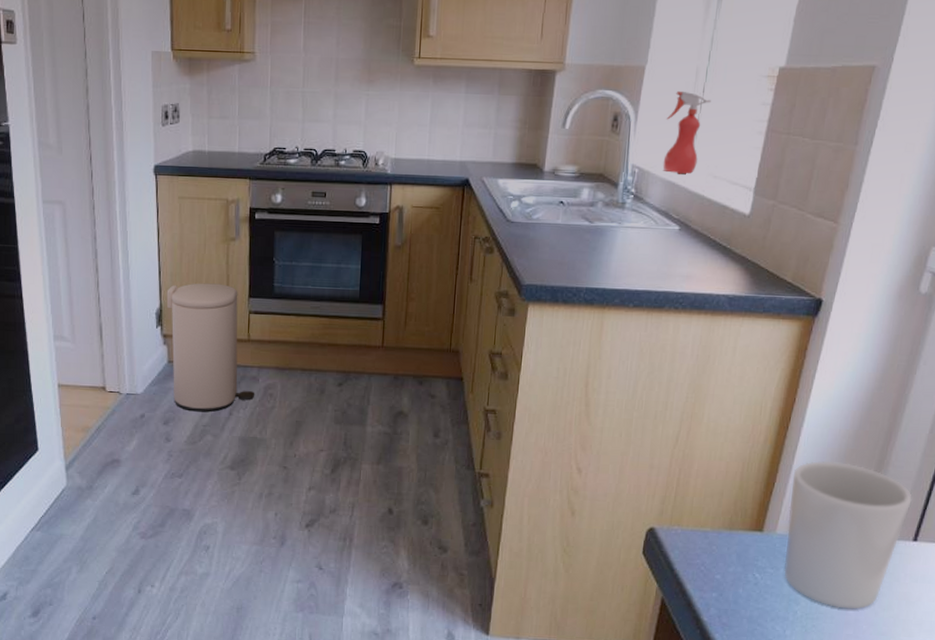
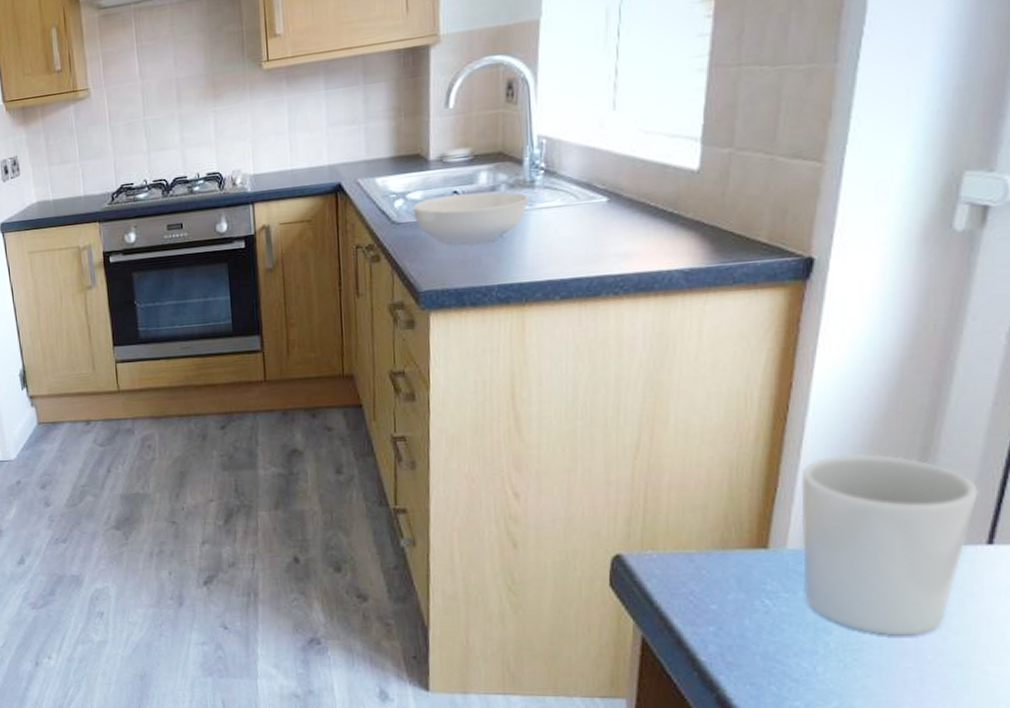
pedal bin: present [166,283,255,412] -> none [27,335,133,473]
bowl: none [525,204,619,251] -> present [413,191,529,246]
spray bottle: present [662,90,711,175] -> none [574,39,630,137]

